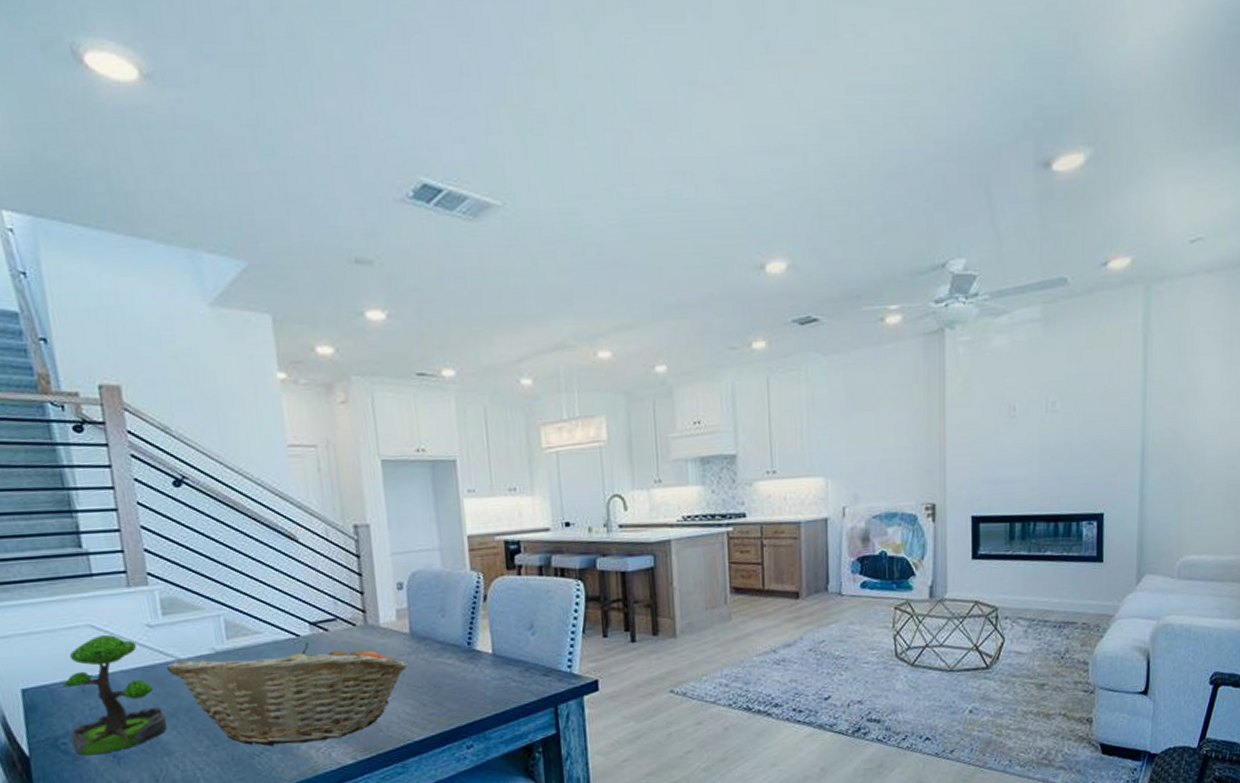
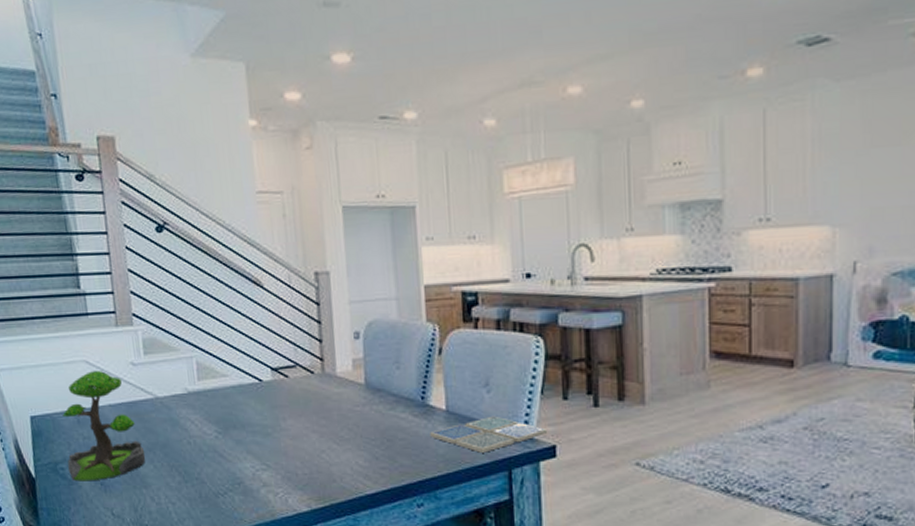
fruit basket: present [166,643,408,746] -> none [146,388,362,487]
drink coaster: none [477,656,590,692] -> present [430,416,548,453]

